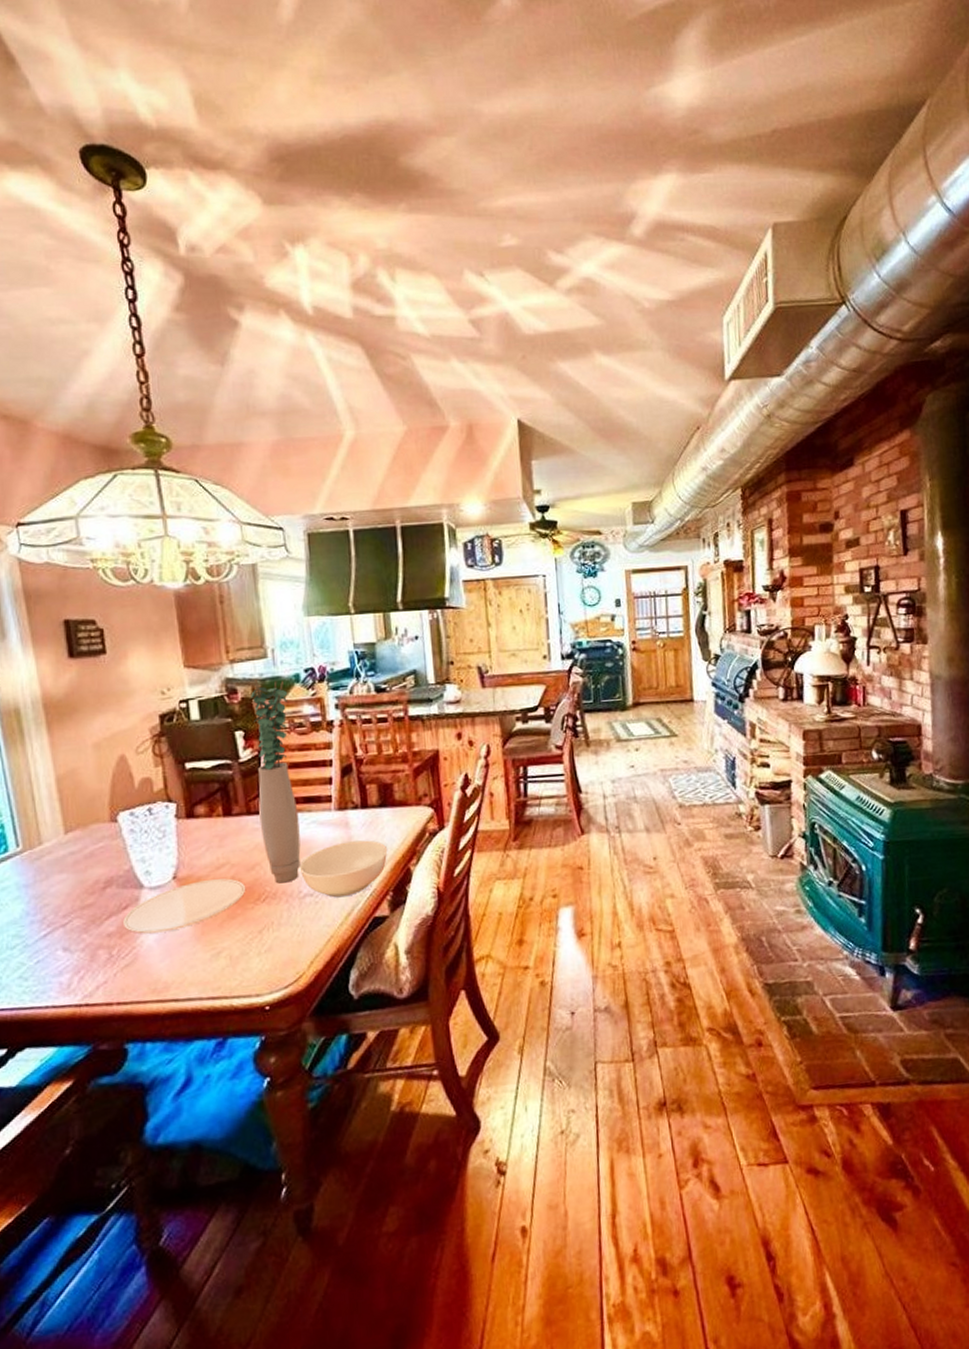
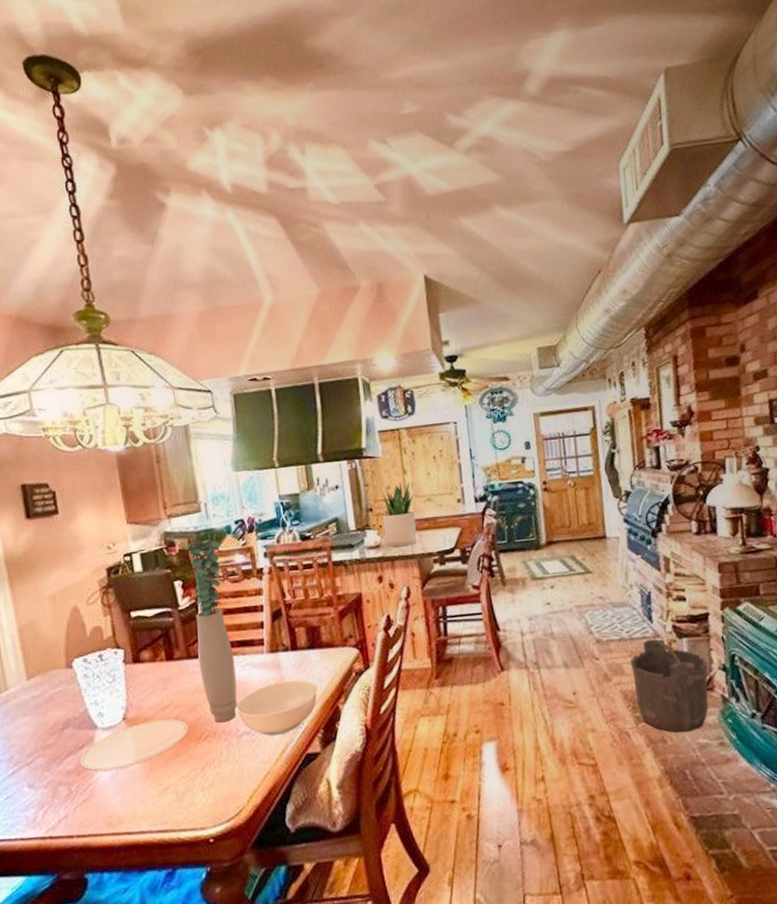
planter: none [464,635,500,703] -> present [382,482,417,548]
bucket: none [712,805,788,900] -> present [631,639,709,733]

